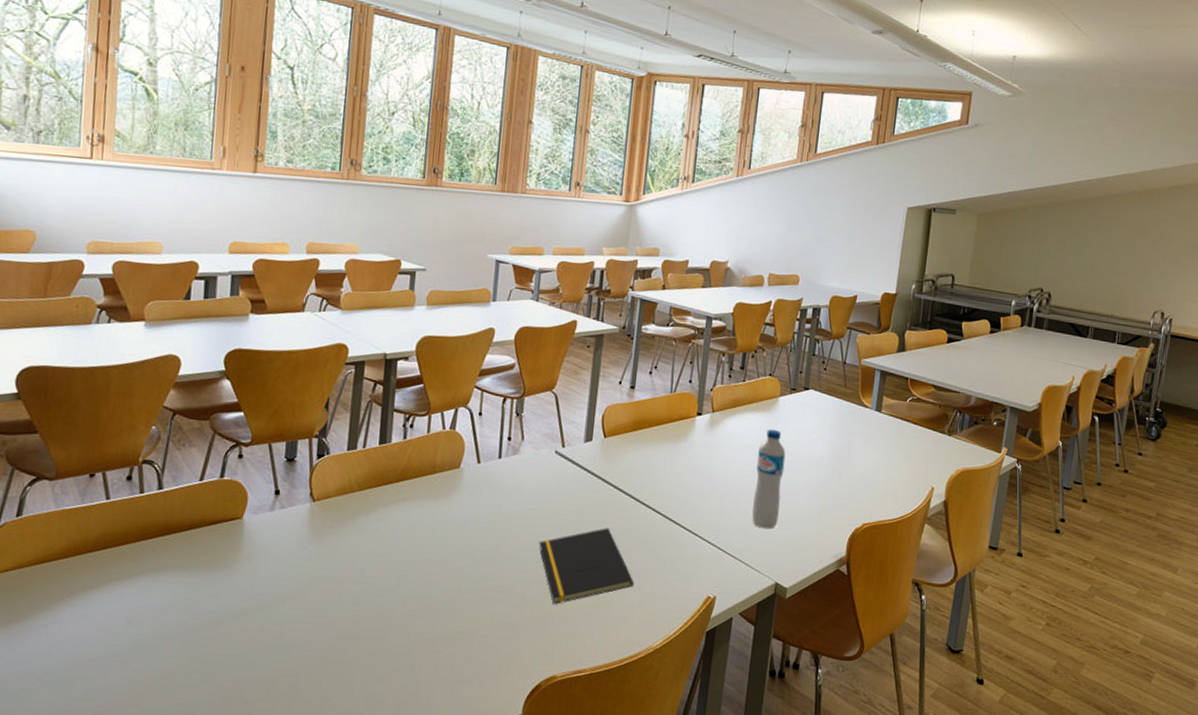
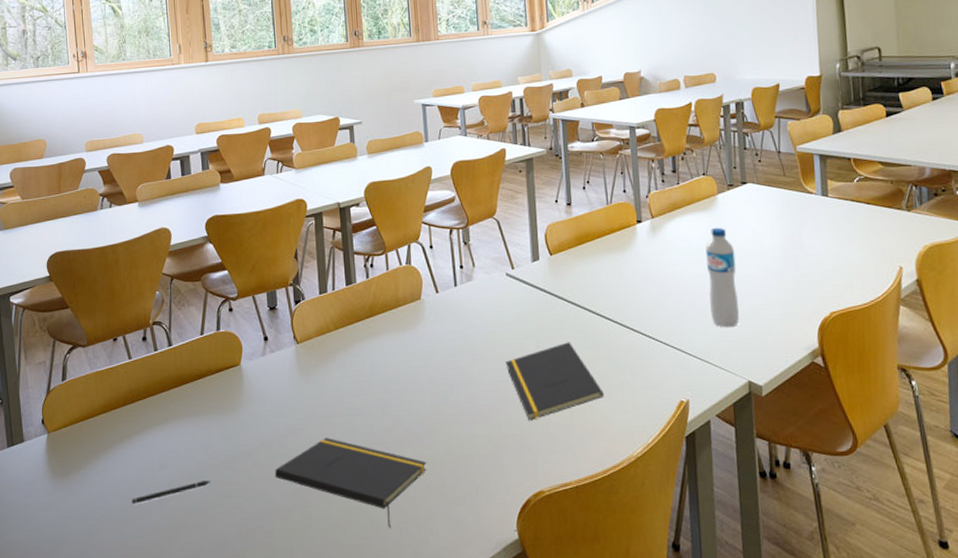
pen: none [86,642,187,663] -> present [132,481,211,504]
notepad: none [263,605,438,705] -> present [274,438,427,528]

